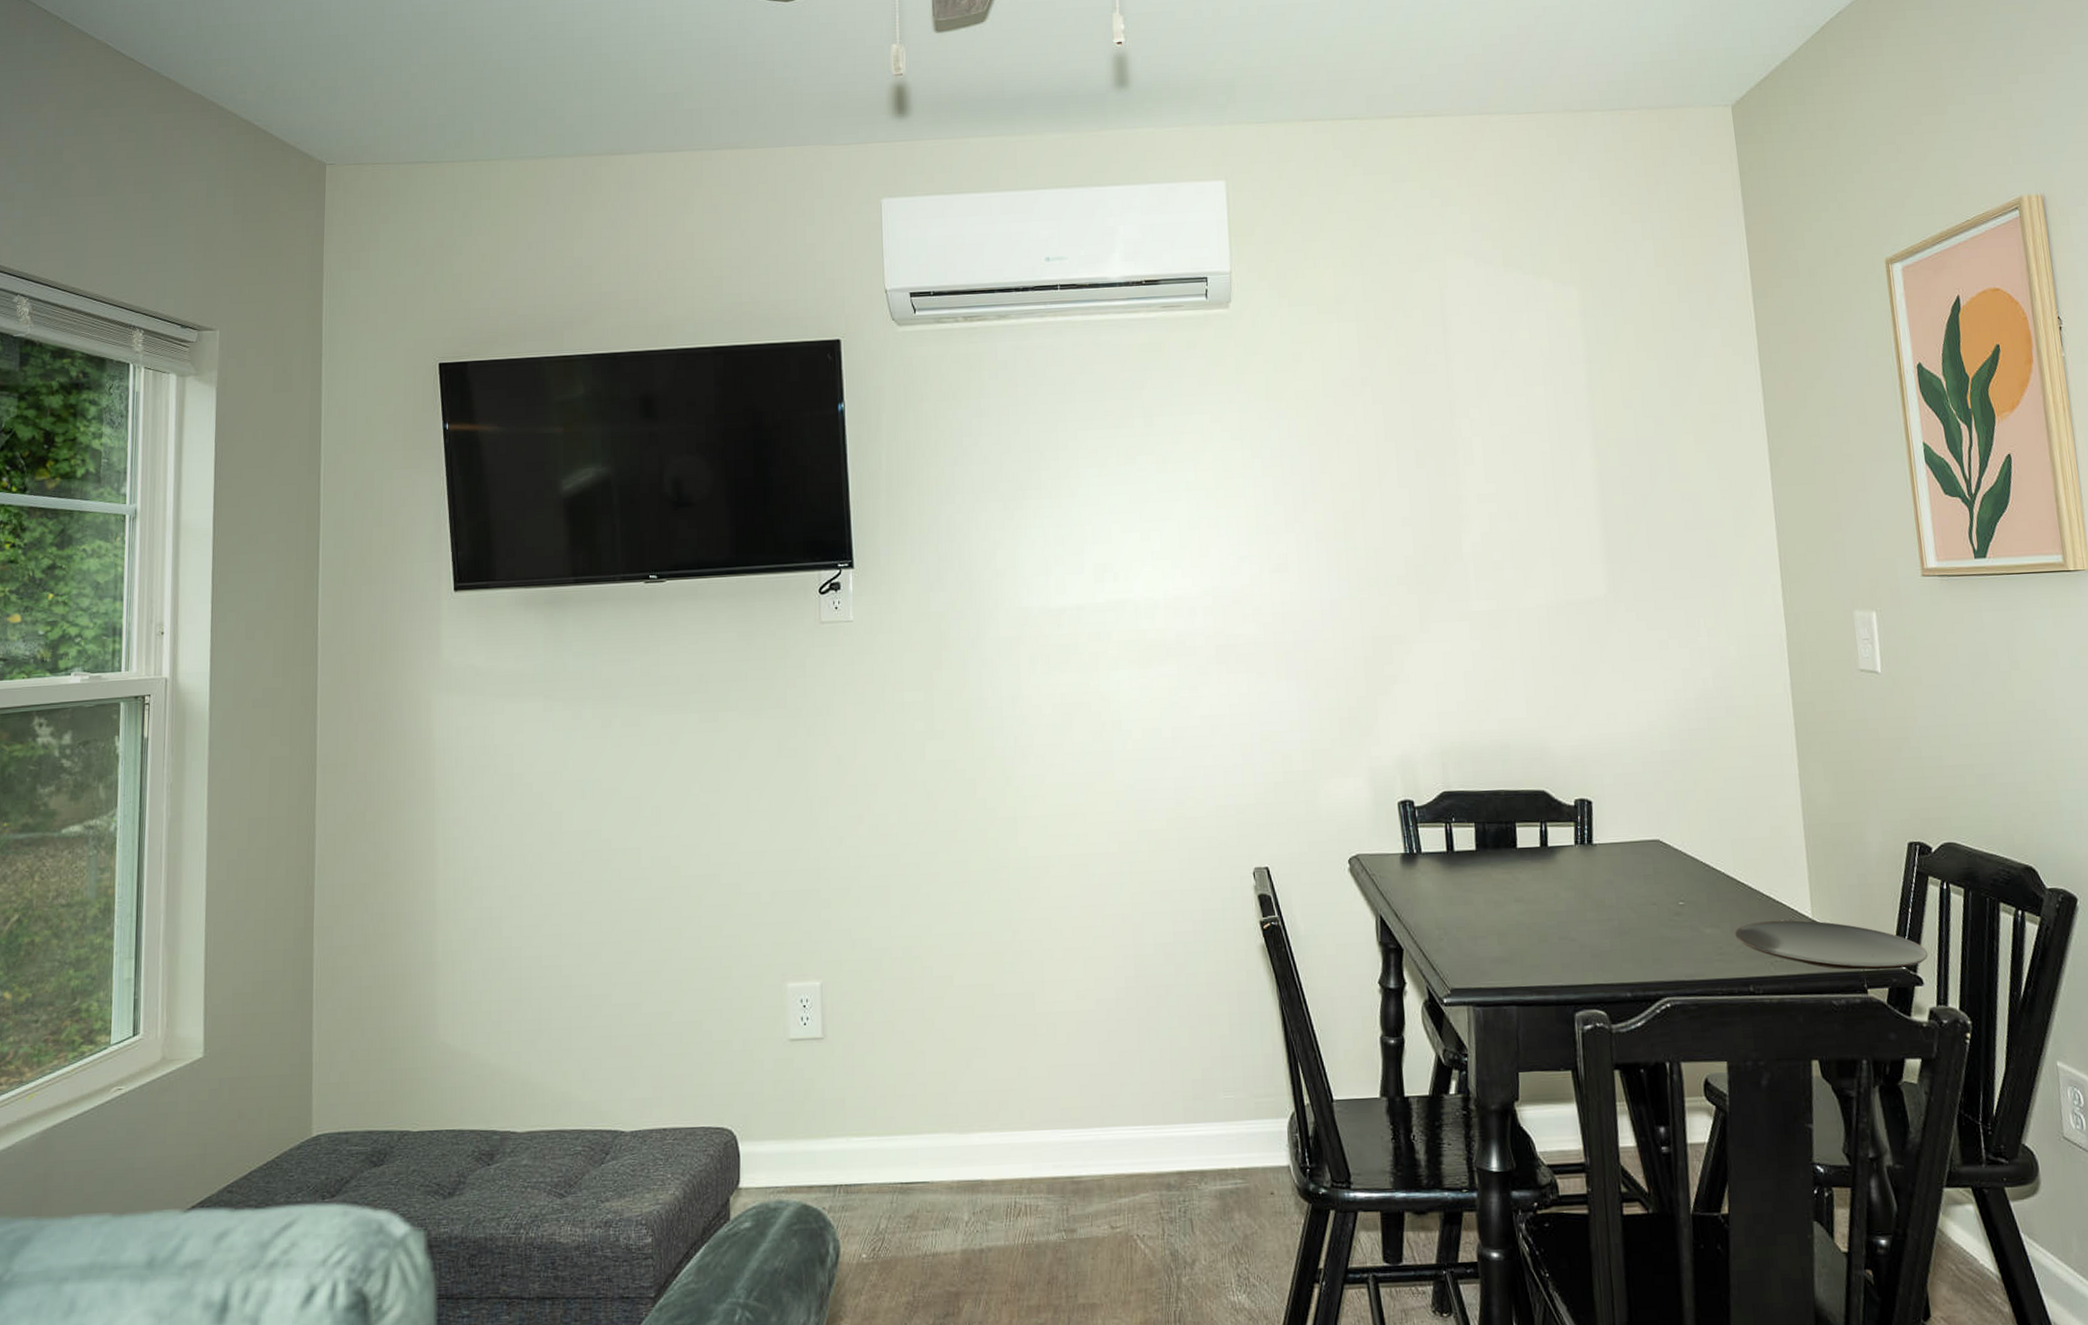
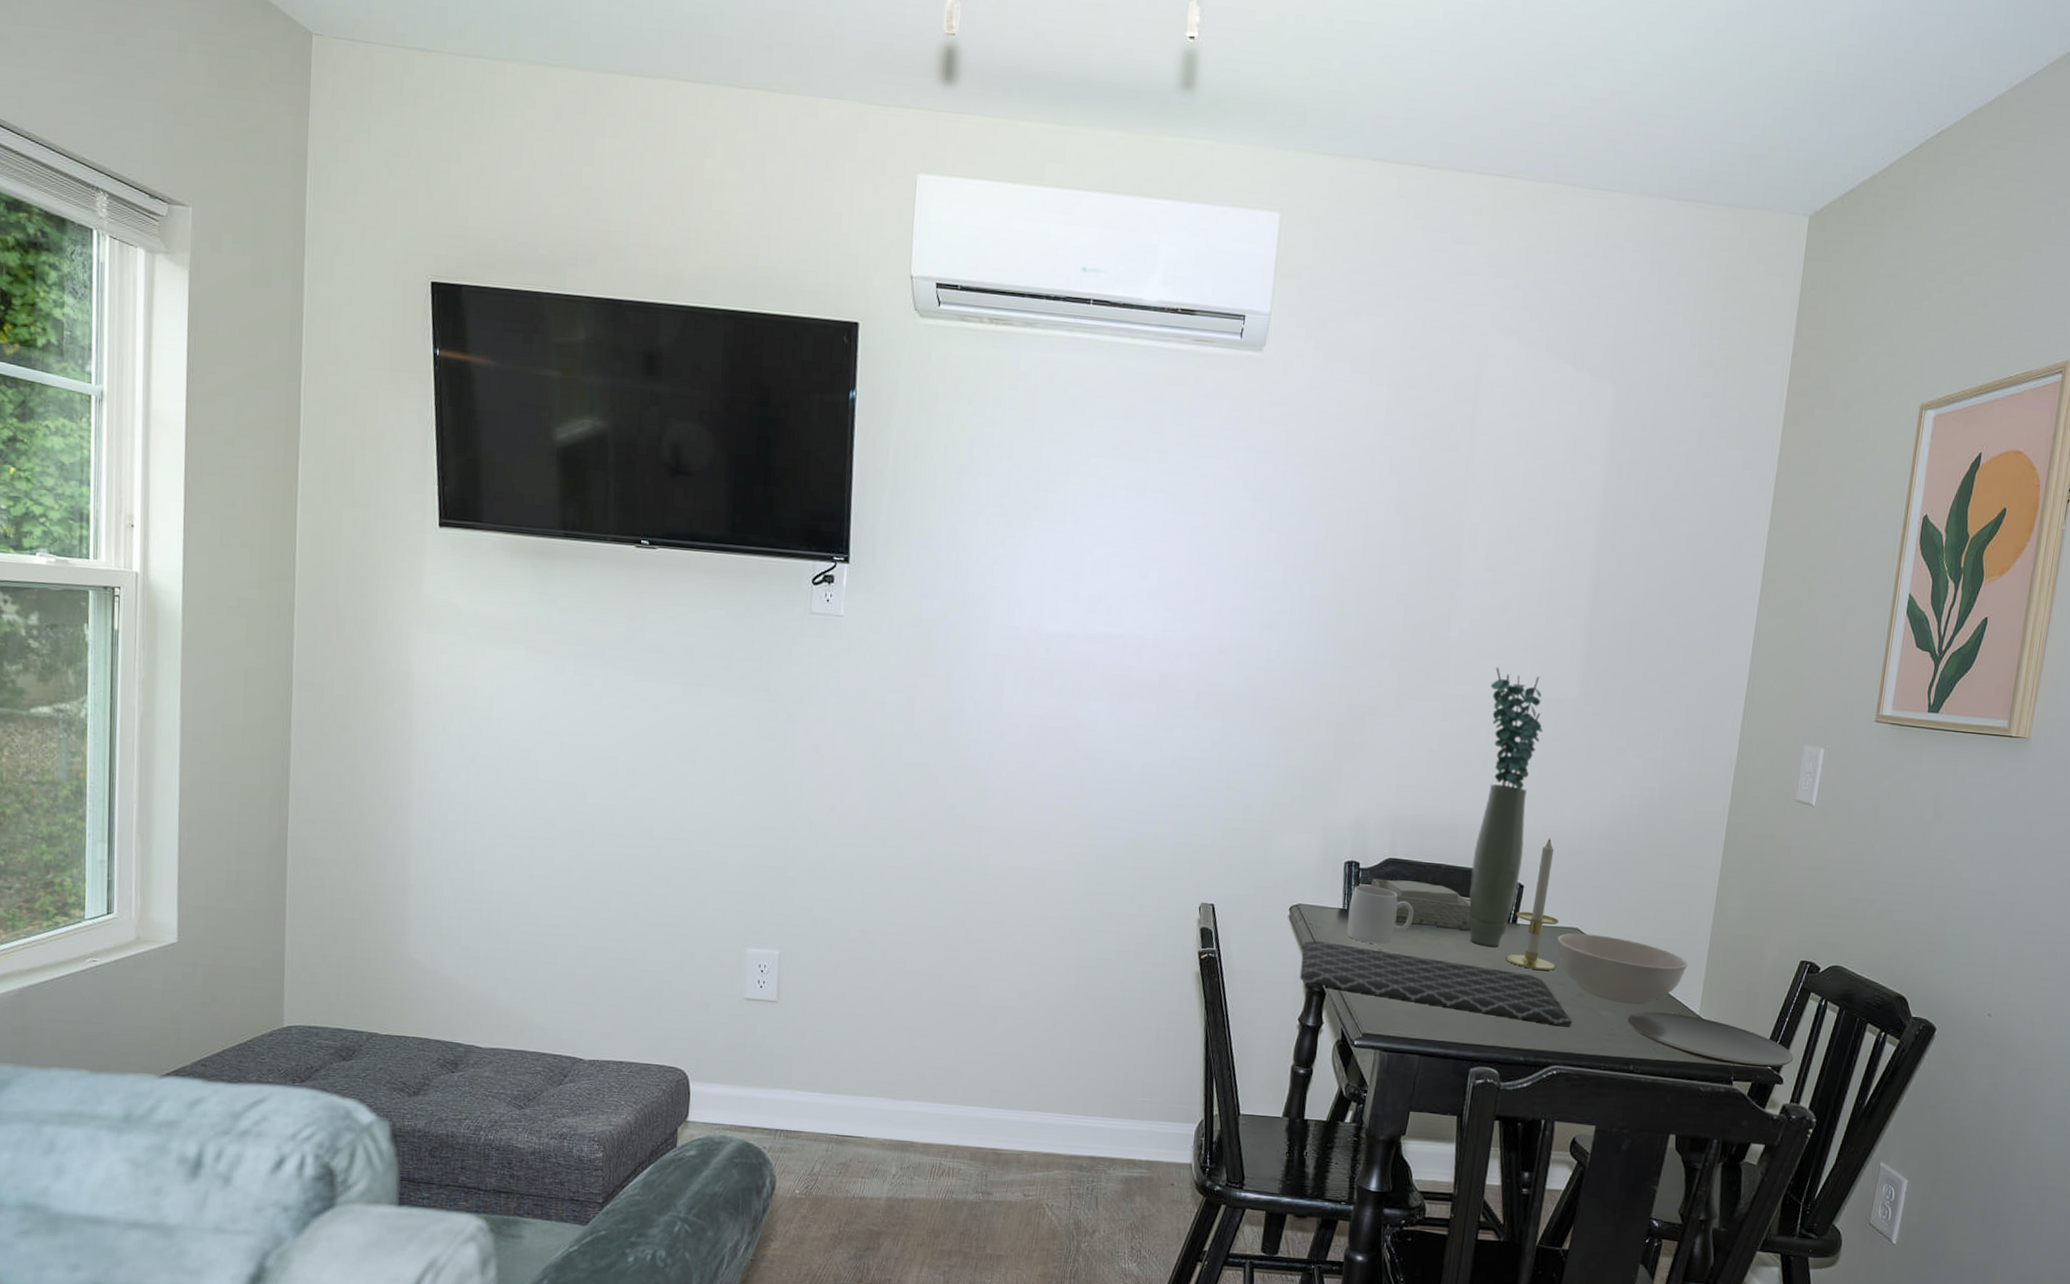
placemat: none [1370,891,1677,951] -> present [1299,940,1573,1026]
mug: none [1411,824,1481,888] -> present [1347,885,1414,944]
napkin holder: none [1429,812,1543,860] -> present [1370,878,1471,930]
vase: none [1514,576,1586,873] -> present [1468,667,1544,947]
candle: none [1588,746,1645,893] -> present [1505,837,1559,971]
bowl: none [1640,844,1787,917] -> present [1557,933,1688,1005]

